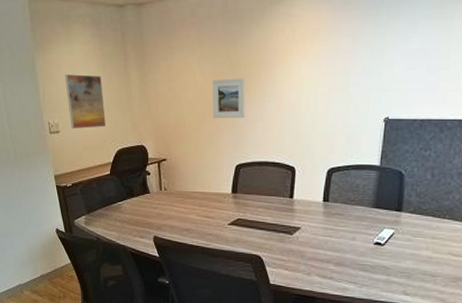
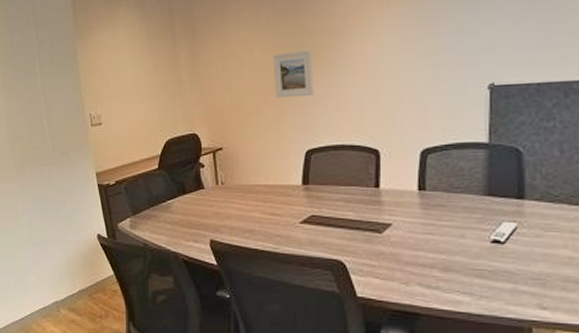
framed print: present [64,74,107,130] -> none [107,59,154,120]

